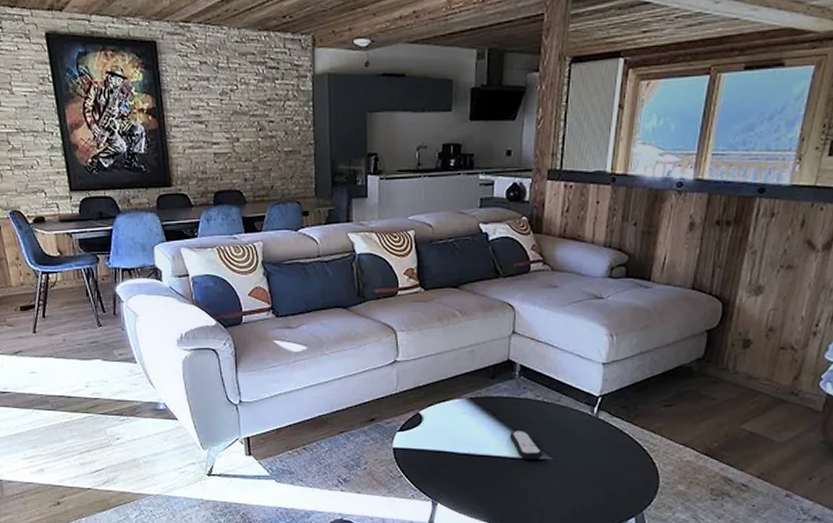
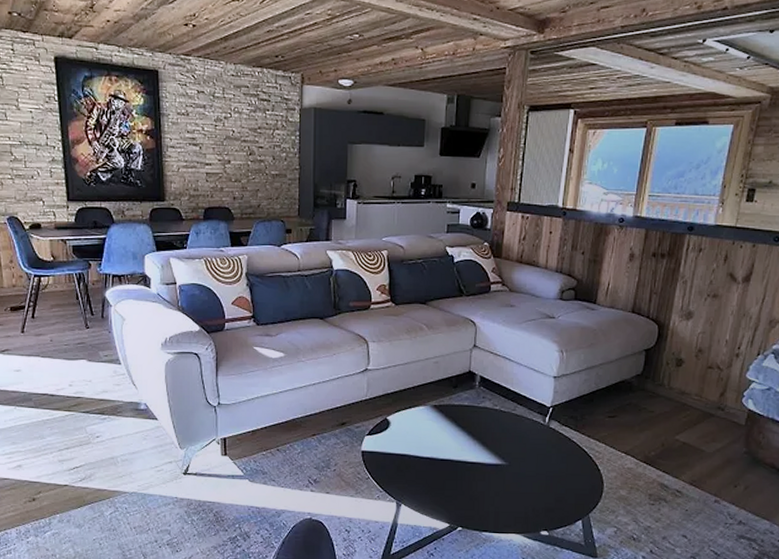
remote control: present [509,431,543,460] -> none [469,437,500,464]

